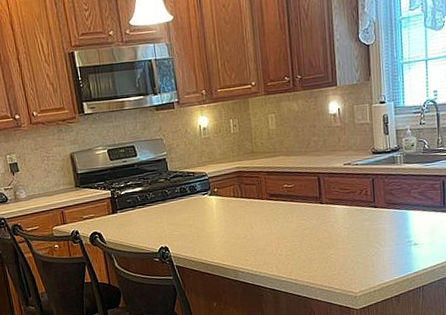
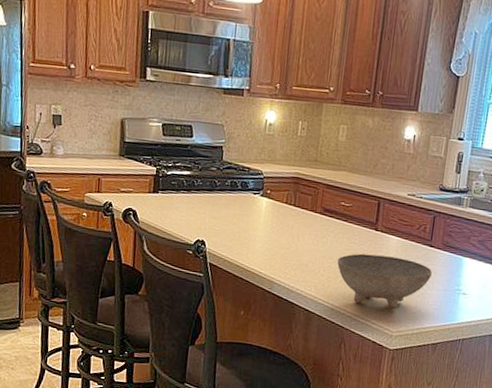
bowl: none [291,224,381,273] -> present [337,253,432,308]

